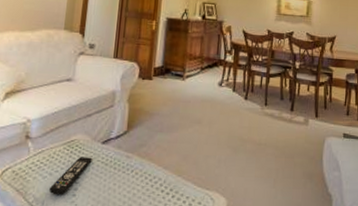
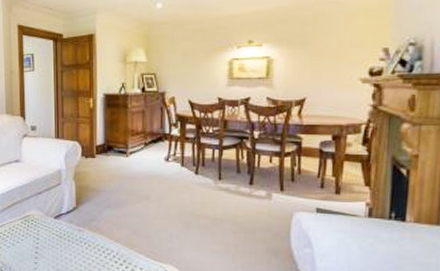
remote control: present [48,157,93,196] -> none [13,230,48,263]

